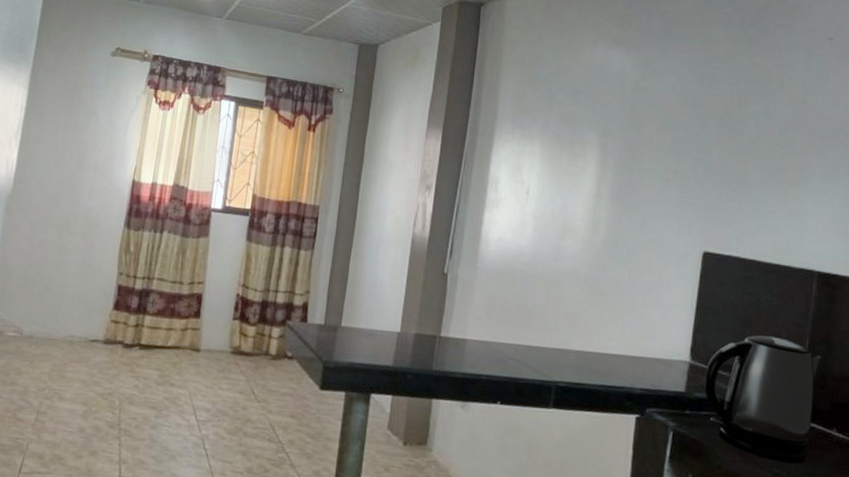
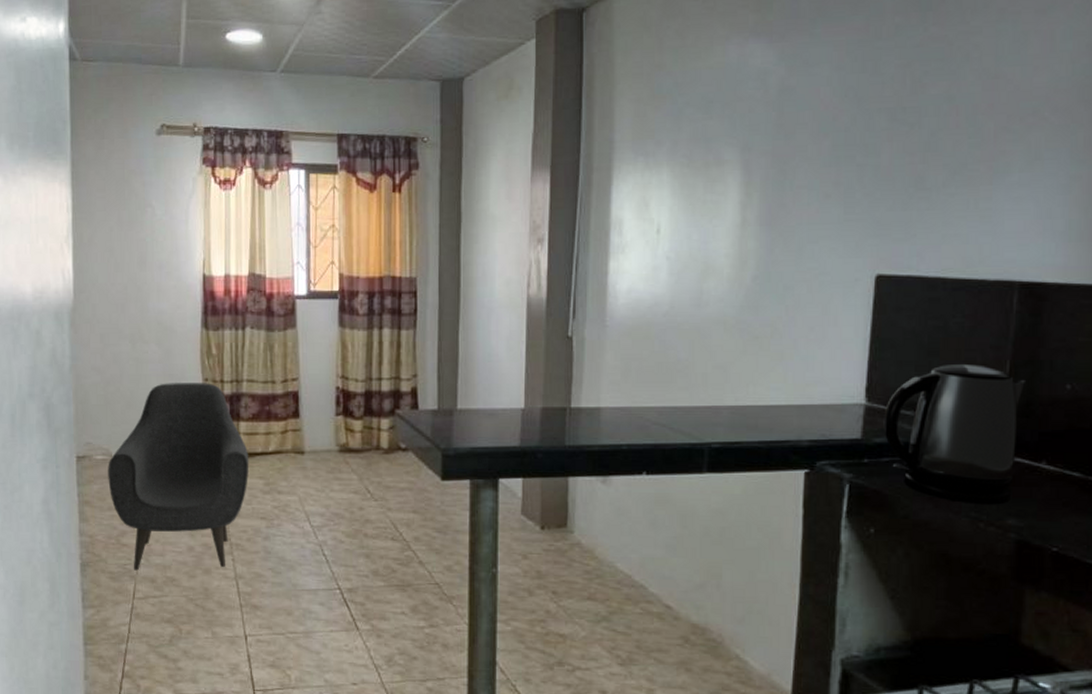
armchair: none [14,272,149,451] -> present [108,383,249,571]

